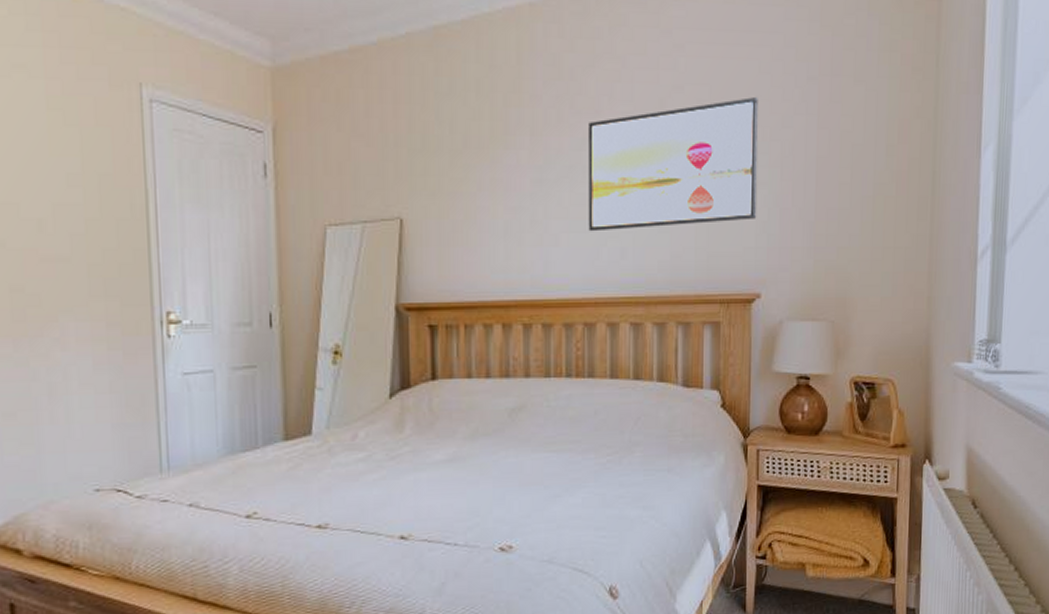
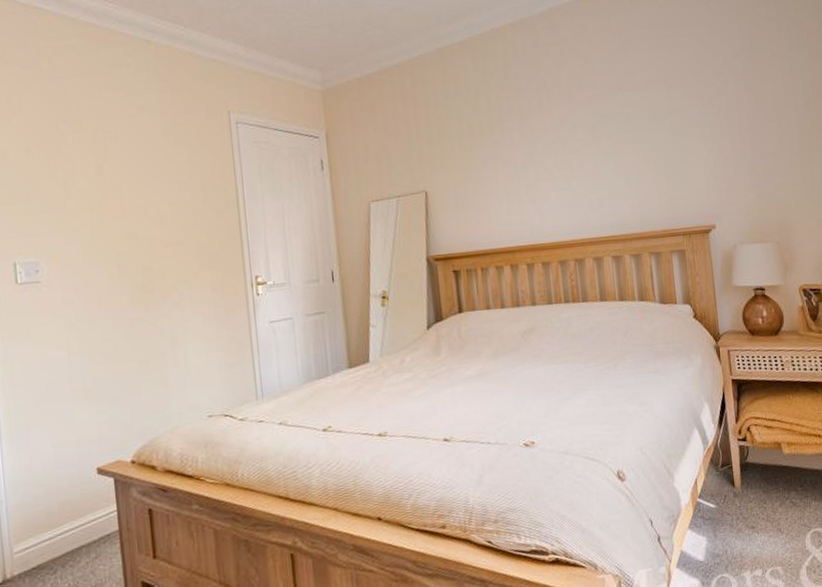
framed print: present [588,97,758,232] -> none [563,75,705,189]

